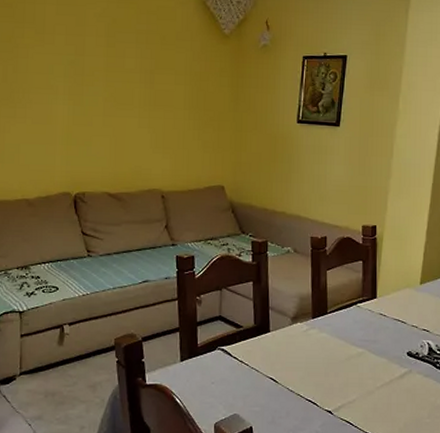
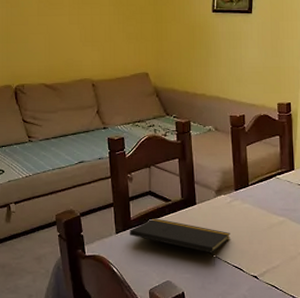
notepad: none [196,345,305,398] -> present [130,218,230,265]

